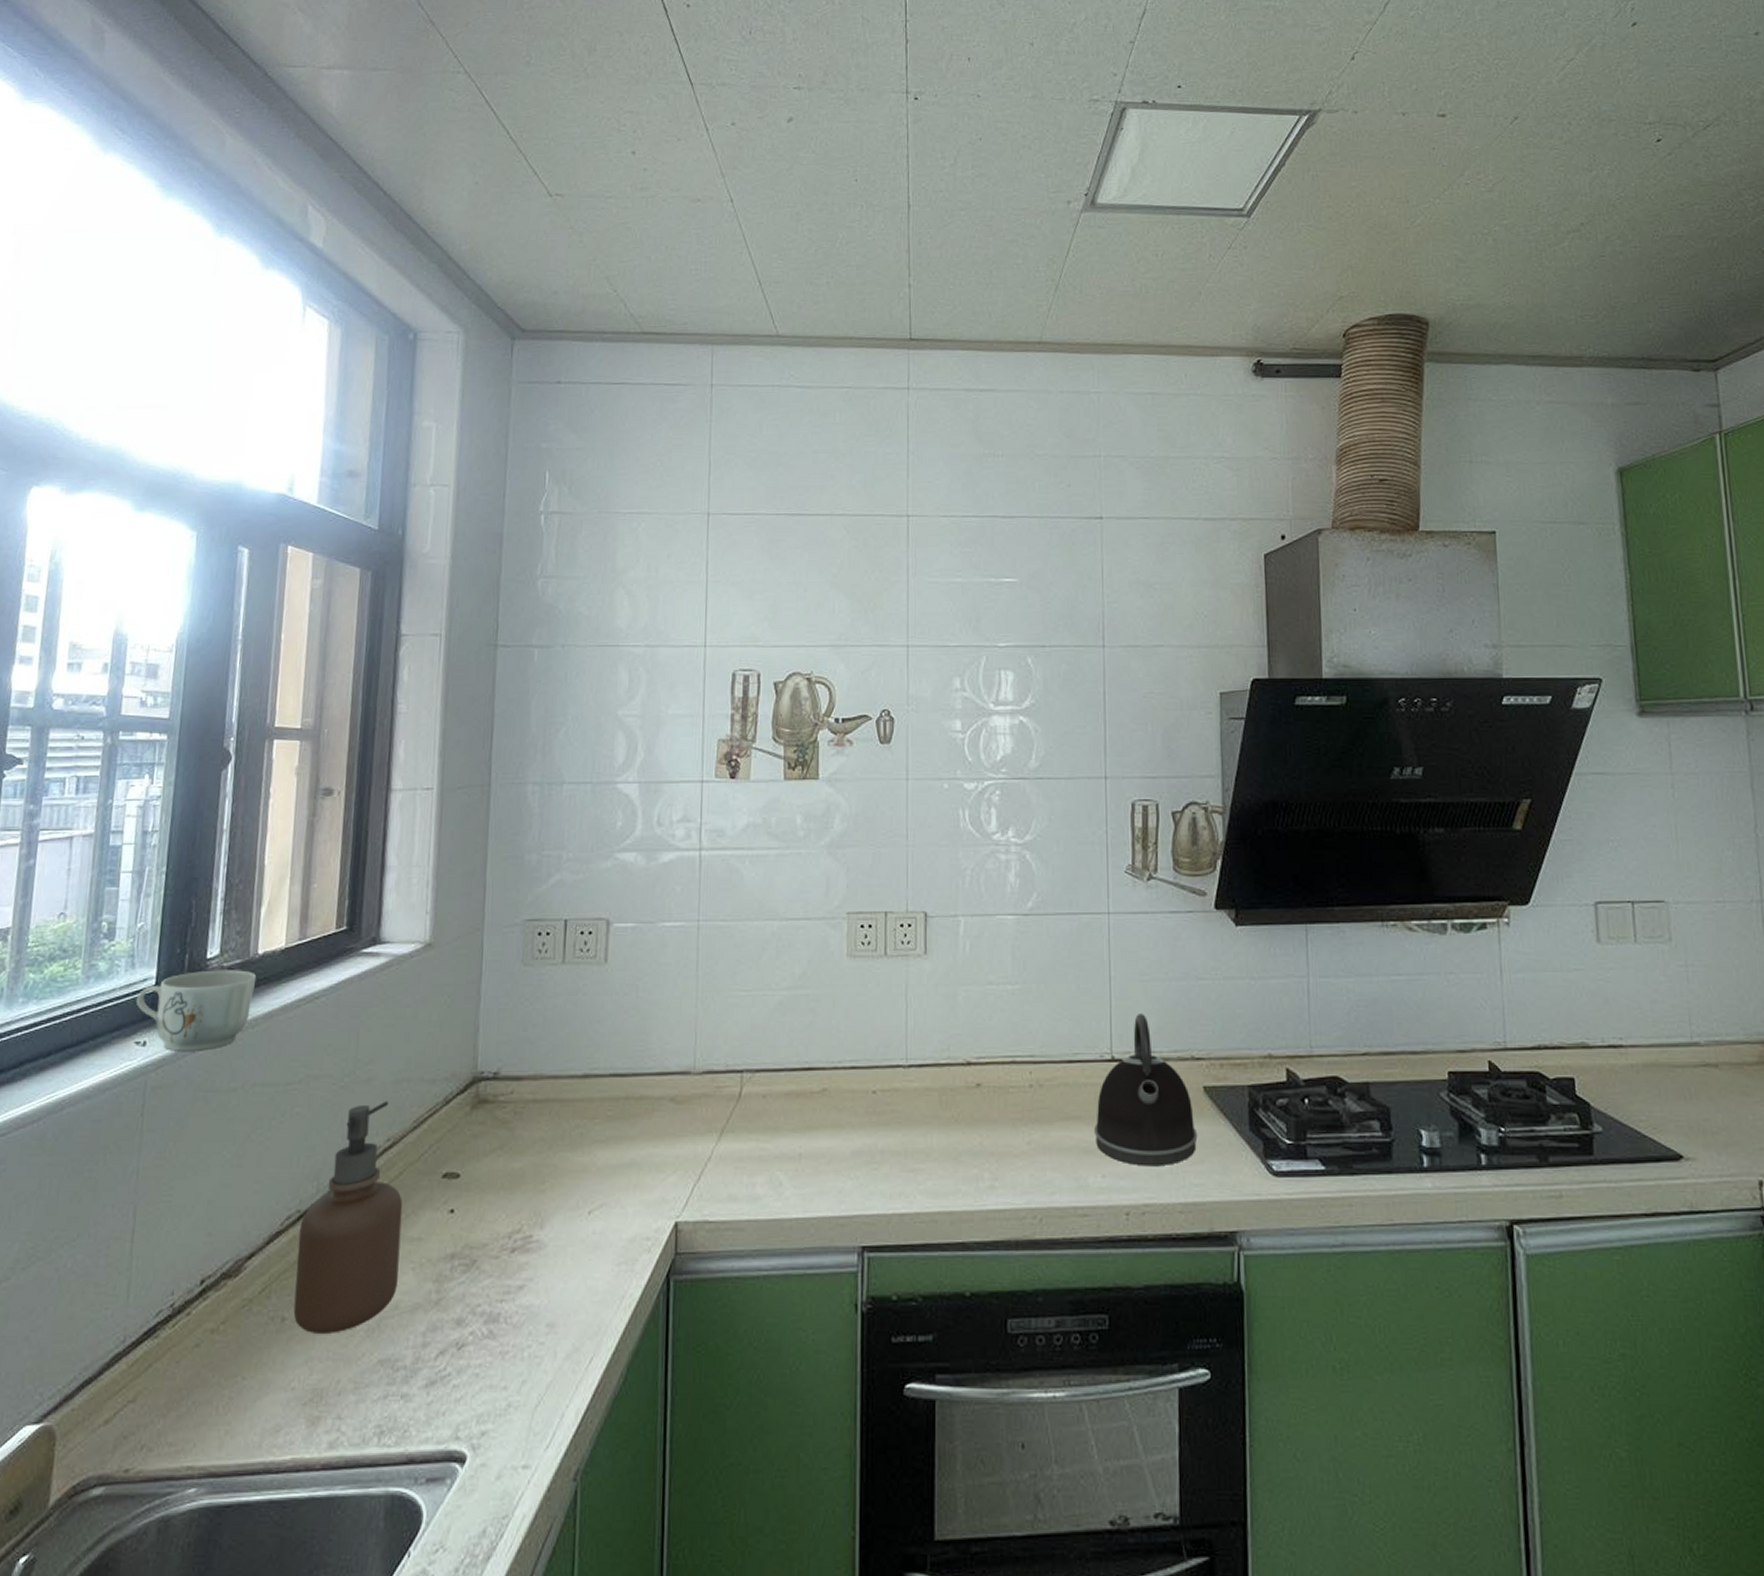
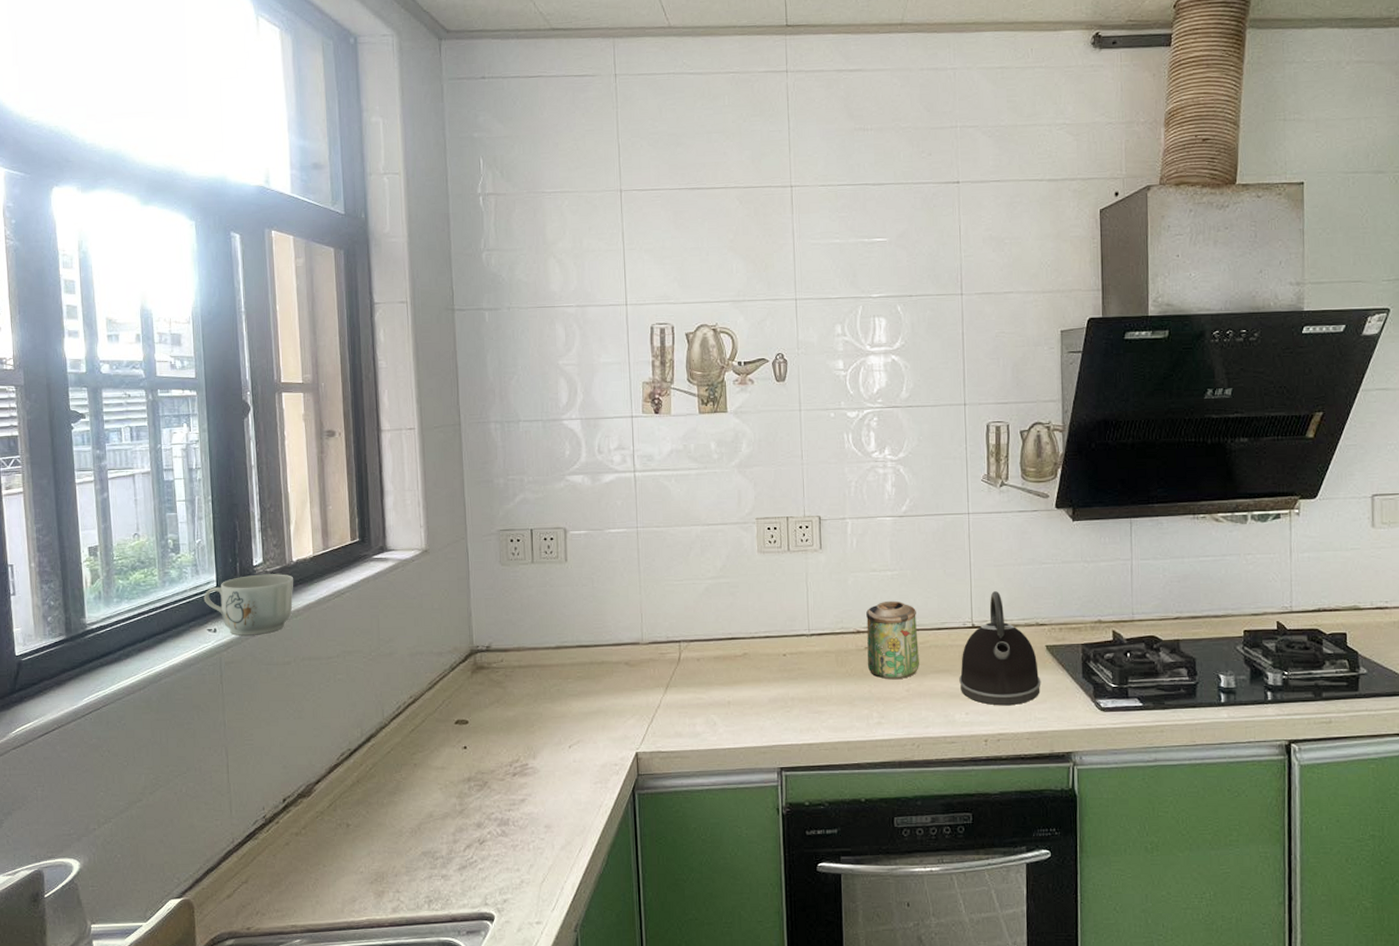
soap dispenser: present [293,1101,403,1334] -> none [351,669,430,834]
canister: none [978,1023,1044,1129] -> present [866,600,919,680]

